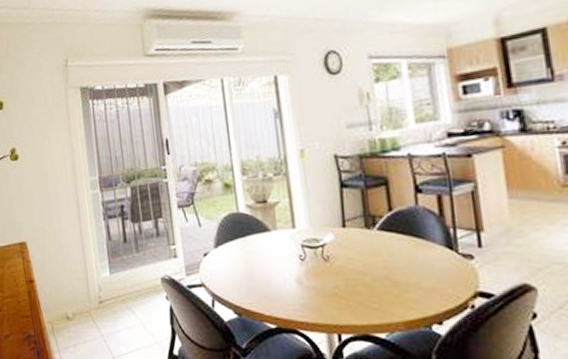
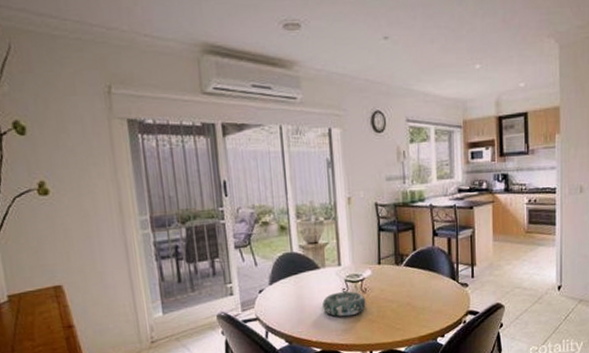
decorative bowl: none [275,258,330,289] -> present [322,291,366,317]

